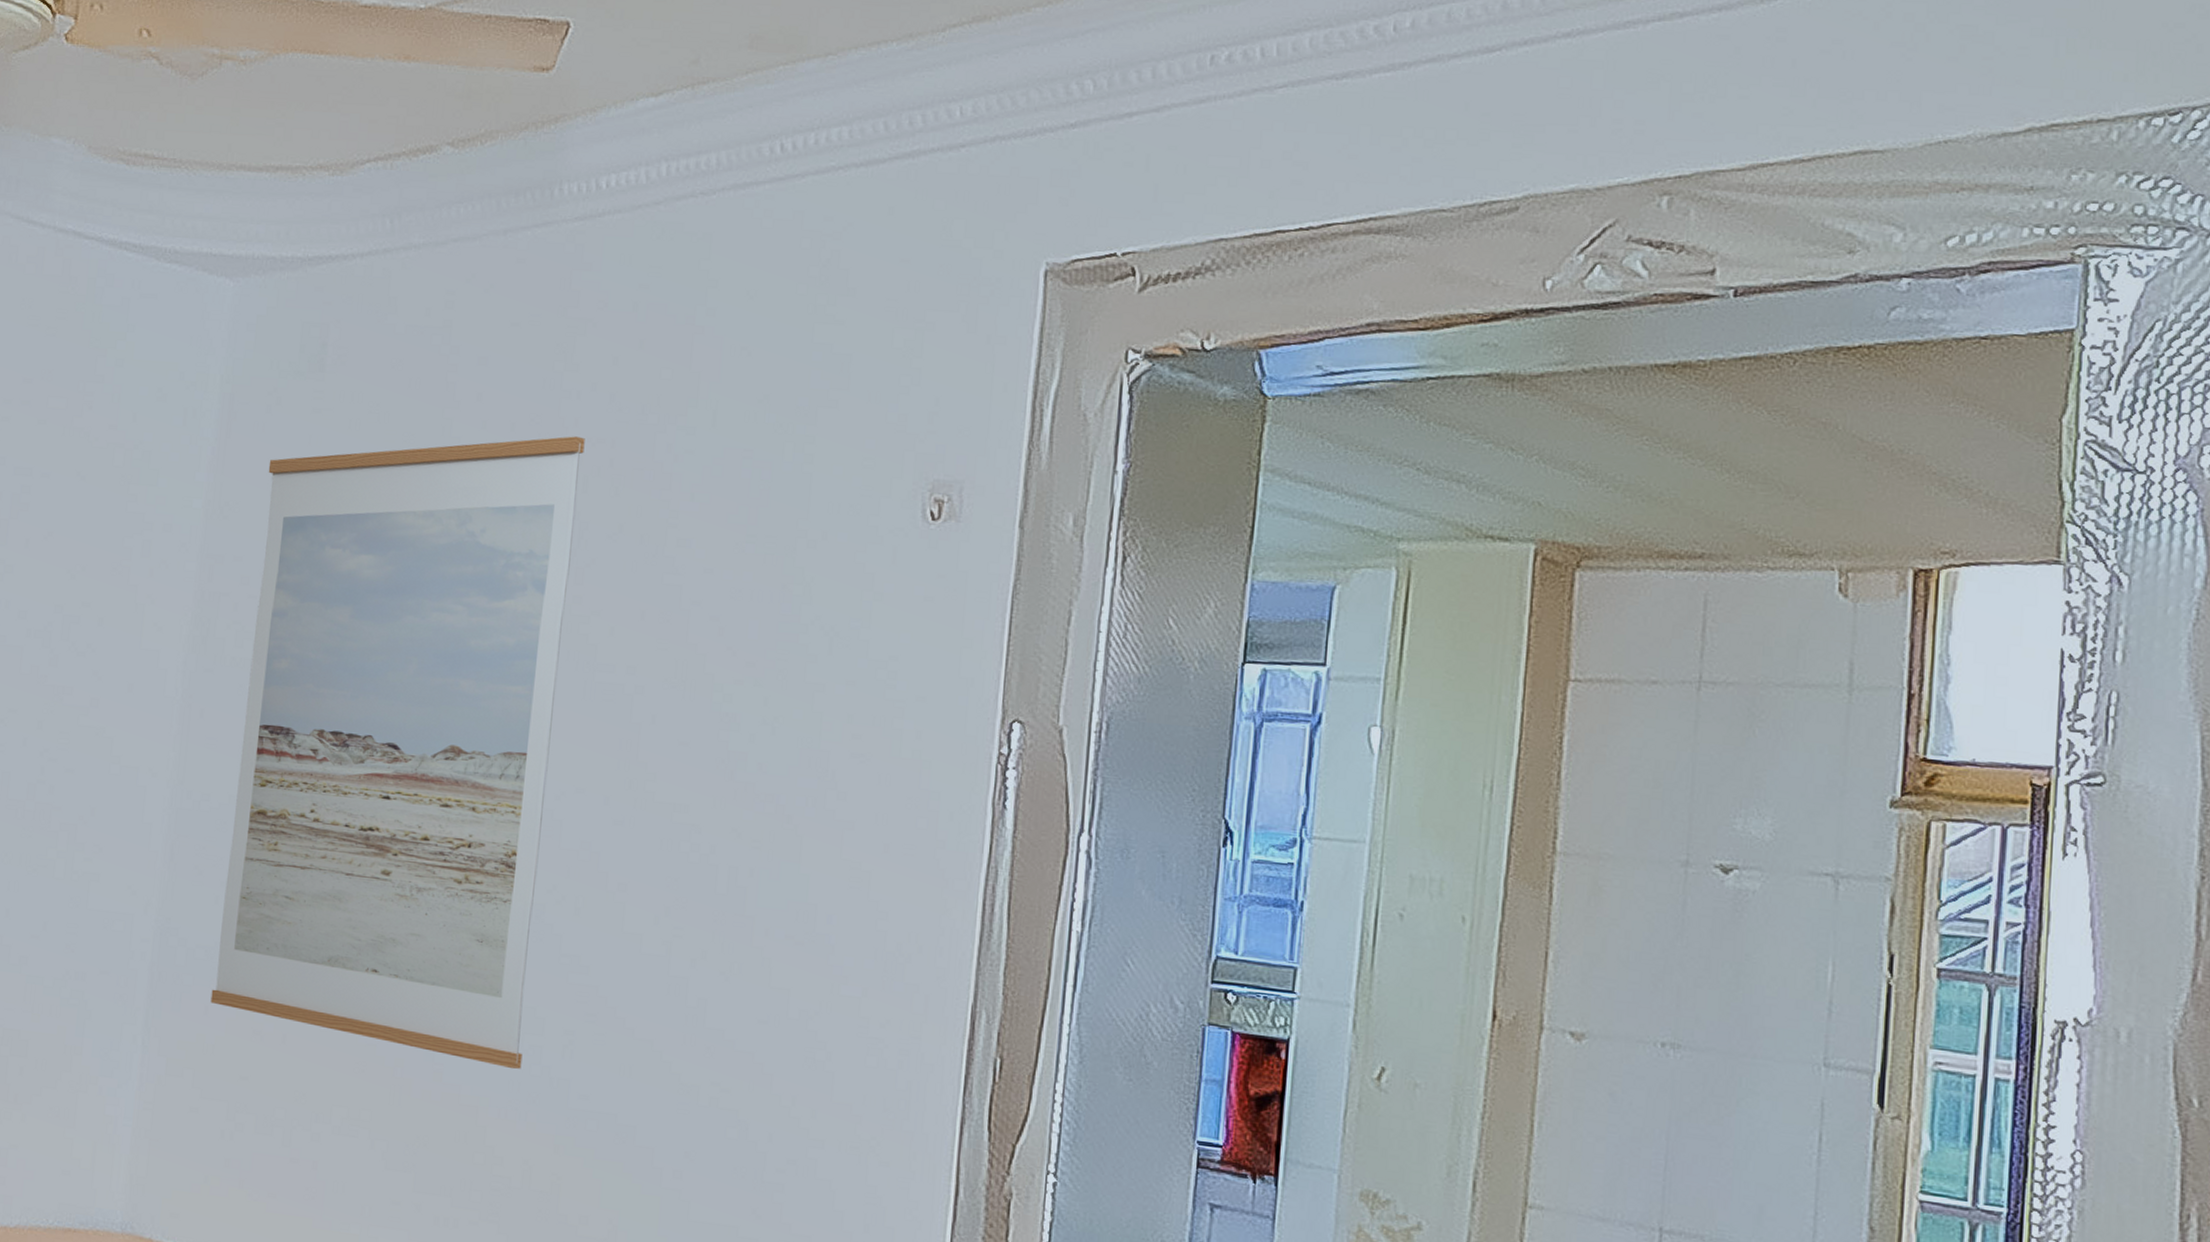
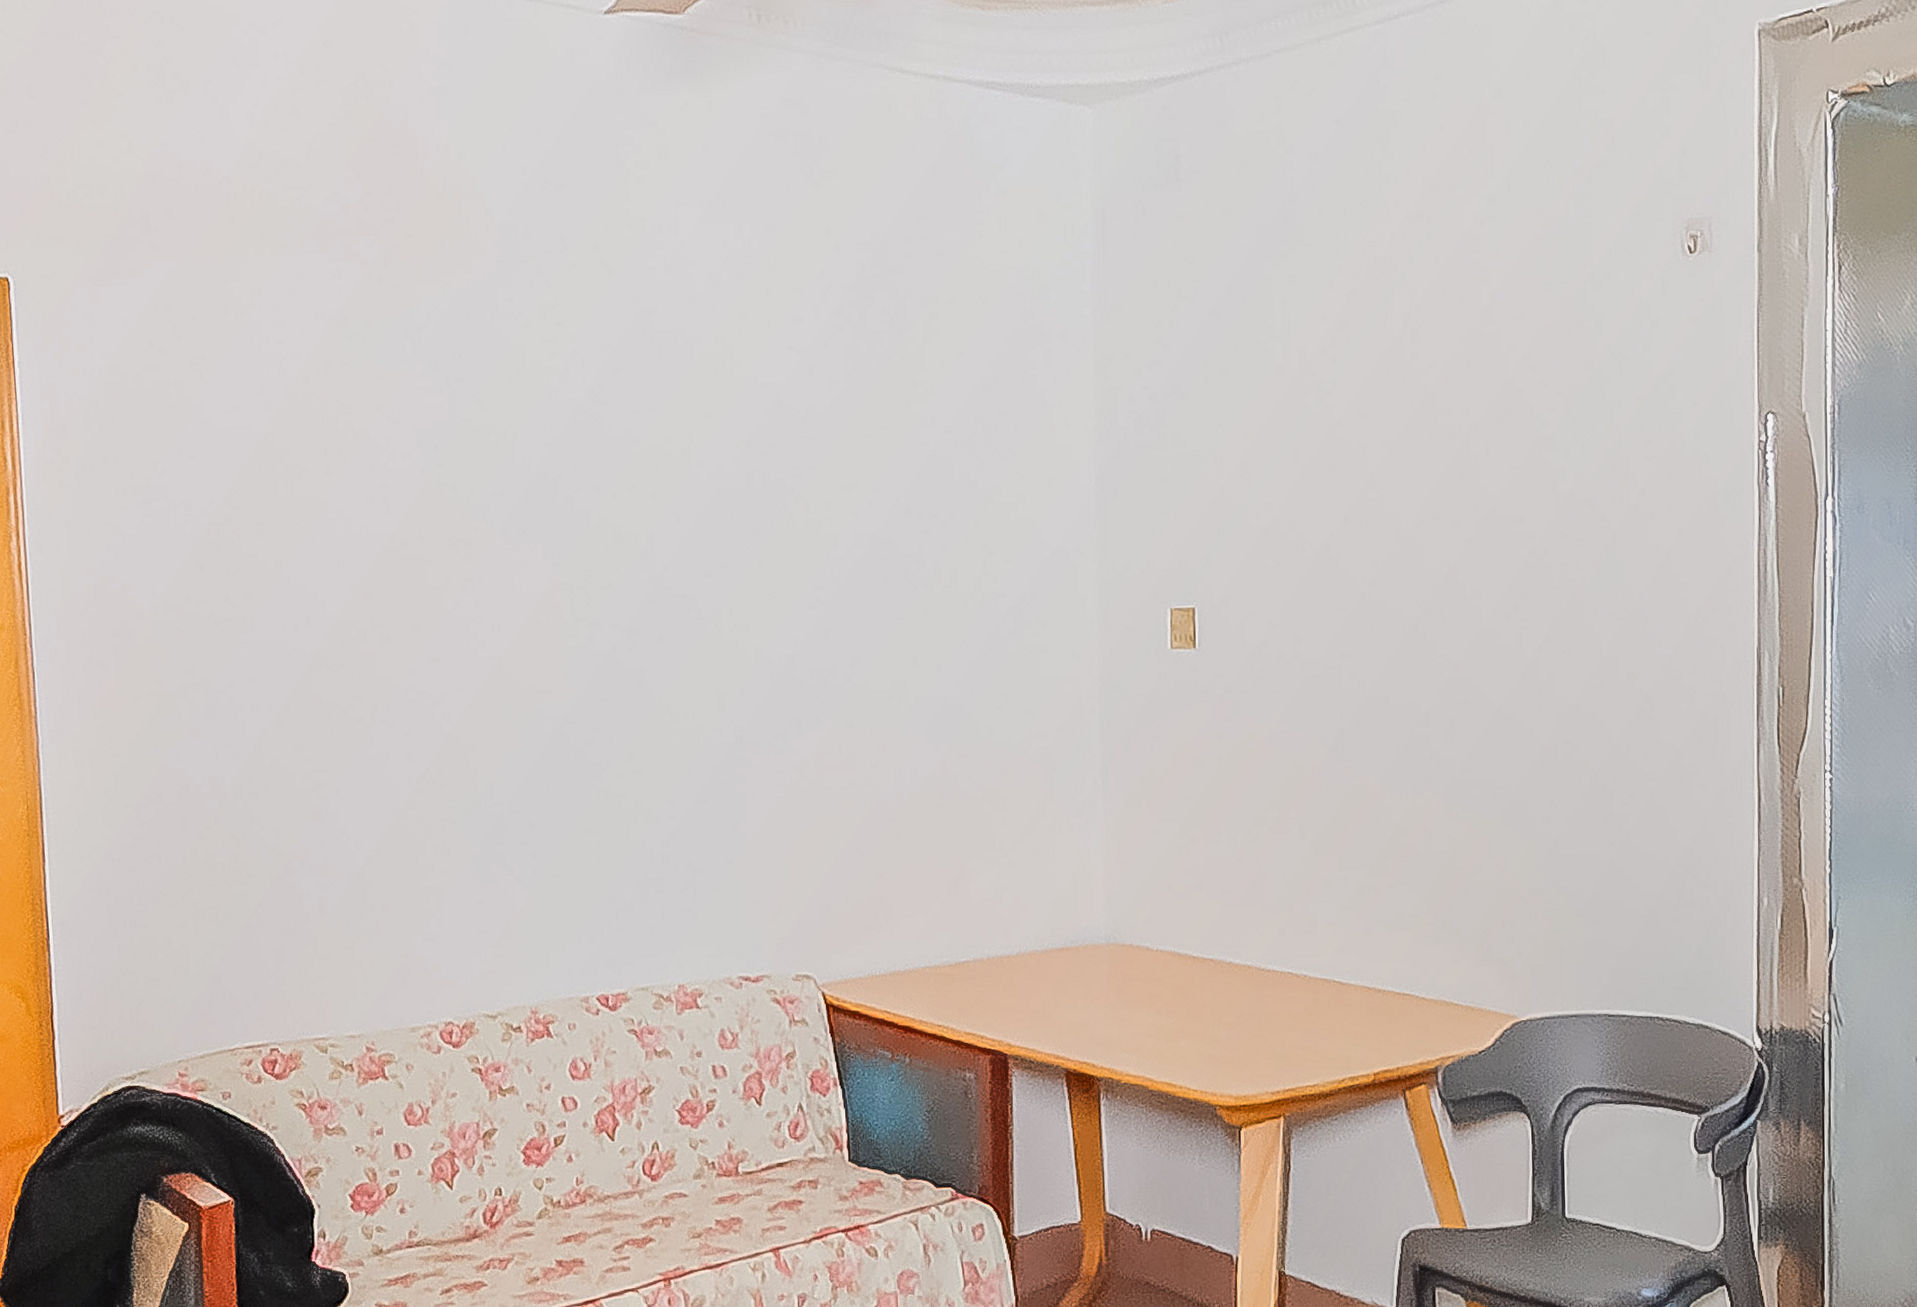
wall art: present [210,436,585,1069] -> none [1143,215,1414,757]

